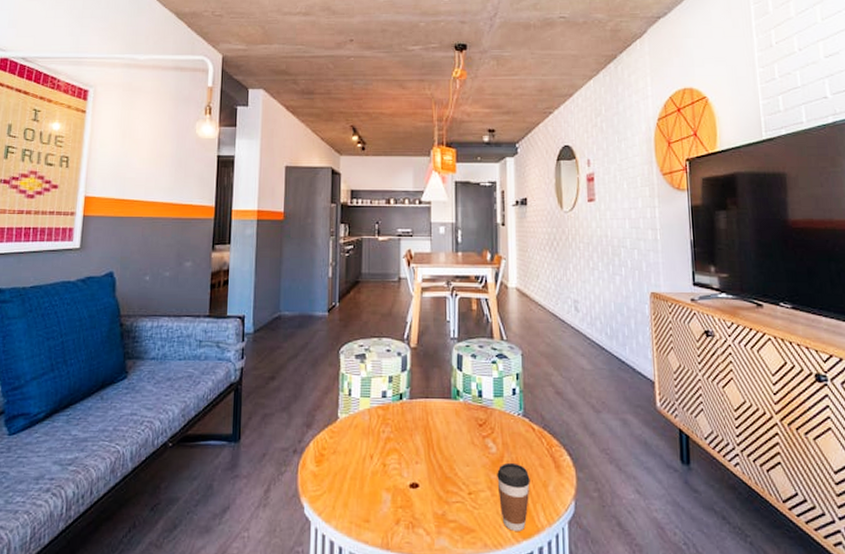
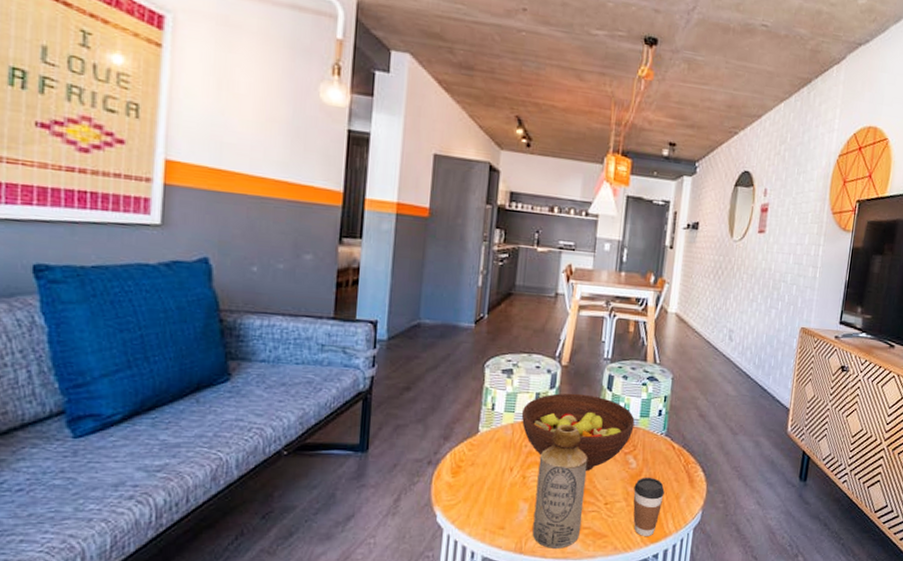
fruit bowl: none [377,375,489,458] -> present [521,393,635,472]
bottle: none [397,408,447,545] -> present [532,424,588,549]

